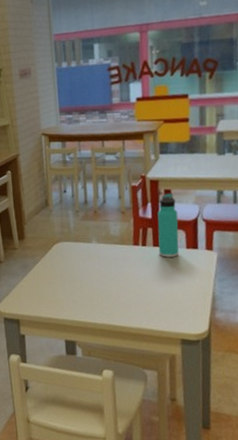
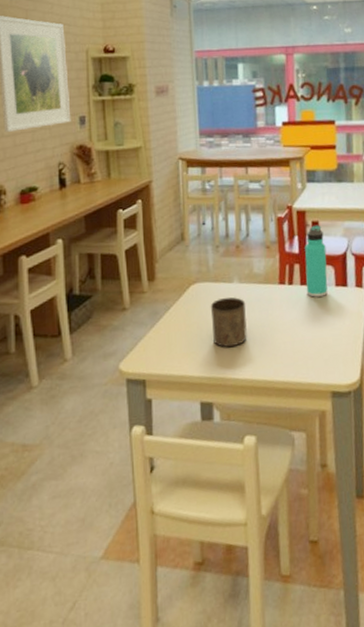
cup: none [72,255,105,298] -> present [210,297,247,348]

